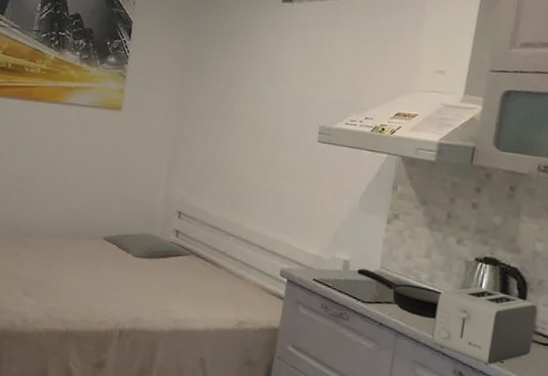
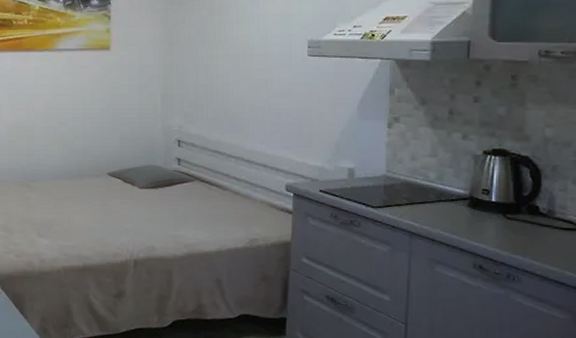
frying pan: present [357,268,443,319] -> none [363,175,453,216]
toaster: present [431,287,537,366] -> none [447,179,554,257]

